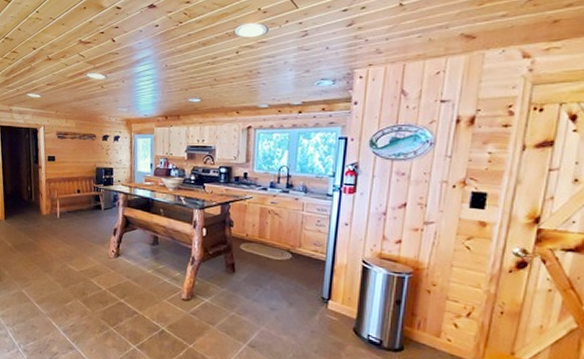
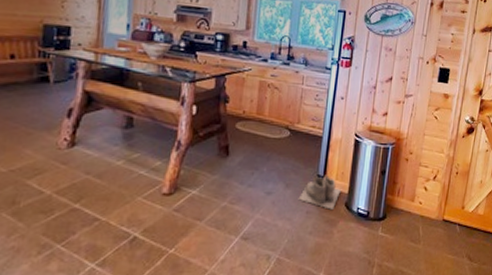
boots: none [302,298,348,333] -> present [298,175,341,210]

